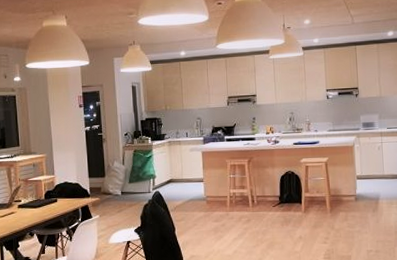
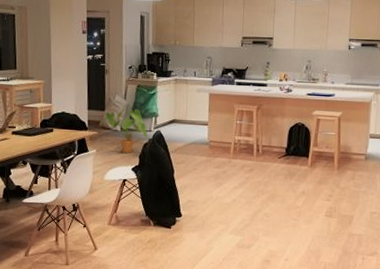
house plant: none [101,170,147,216] -> present [100,105,147,154]

